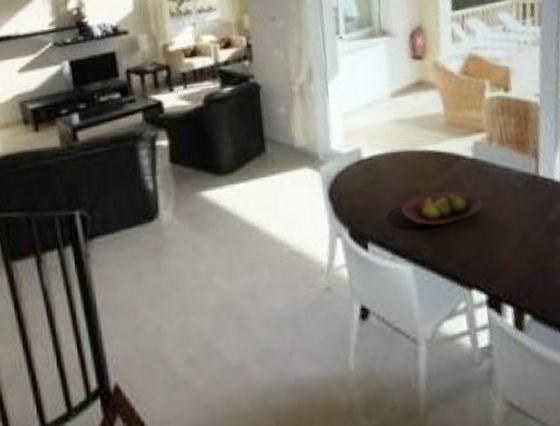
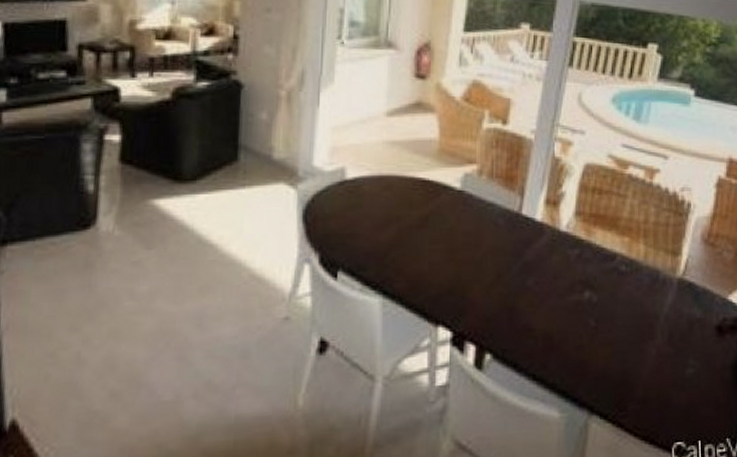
fruit bowl: present [402,192,483,228] -> none [380,222,463,260]

